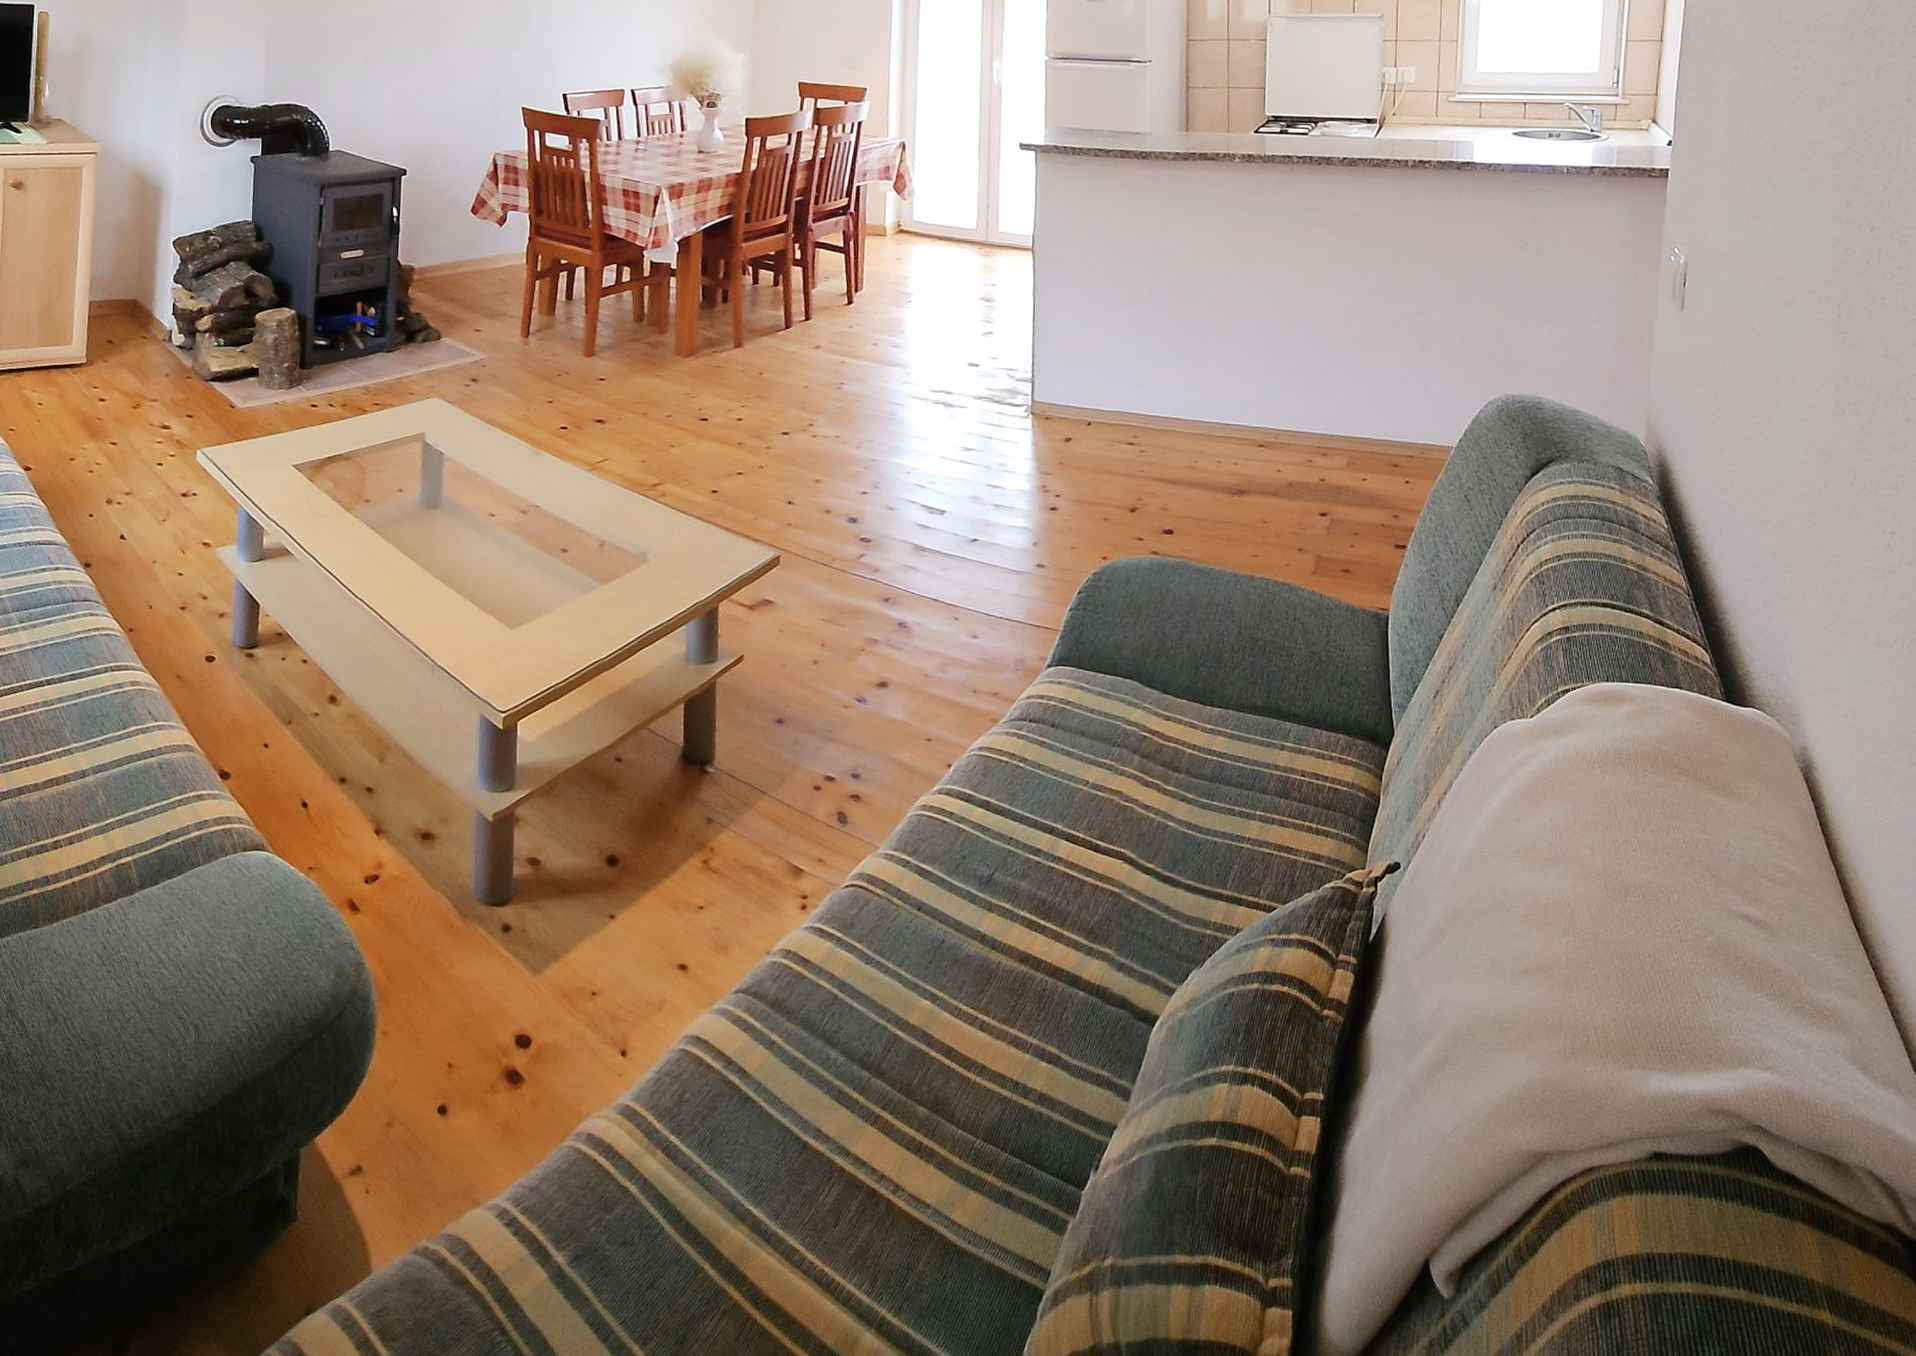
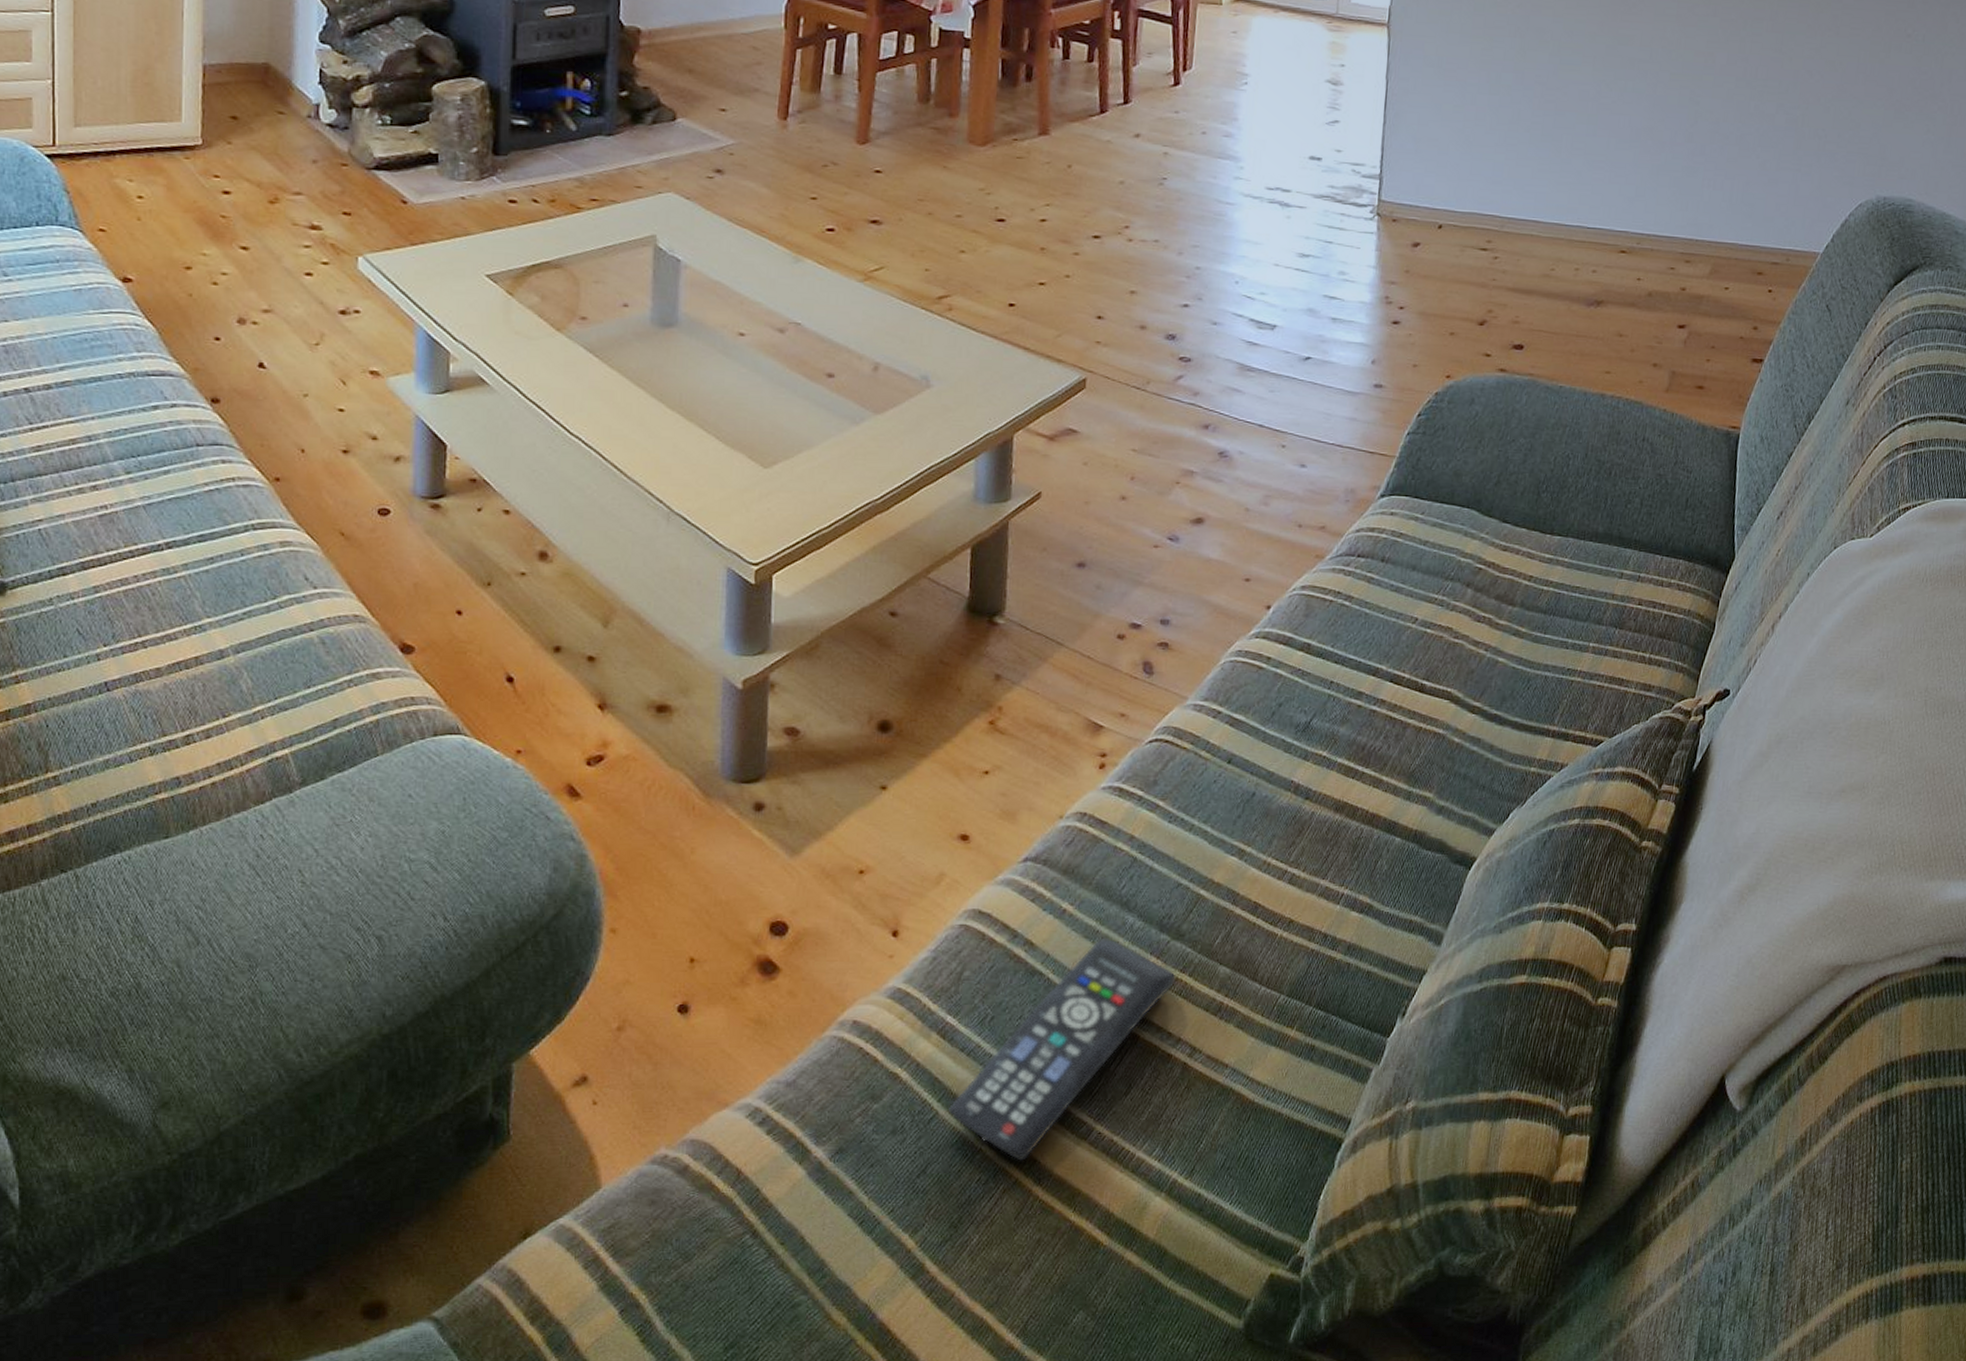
remote control: none [673,1070,876,1283] -> present [949,938,1175,1161]

